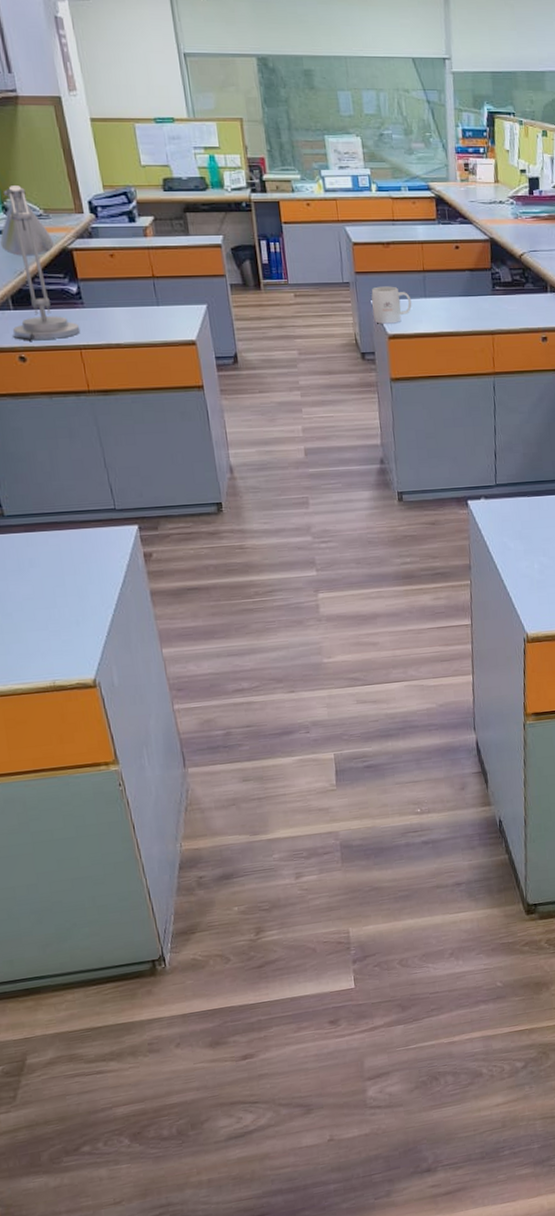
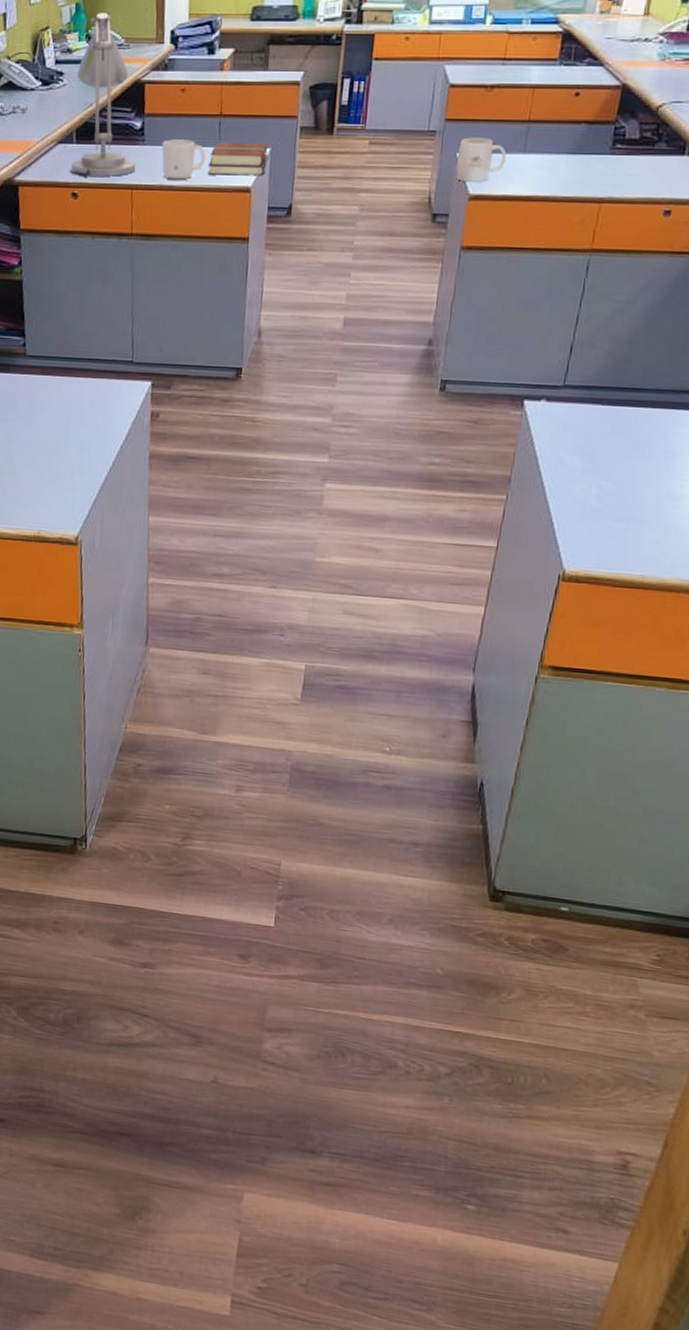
mug: none [101,301,147,338] -> present [161,139,206,180]
books: none [150,300,206,332] -> present [208,142,268,176]

